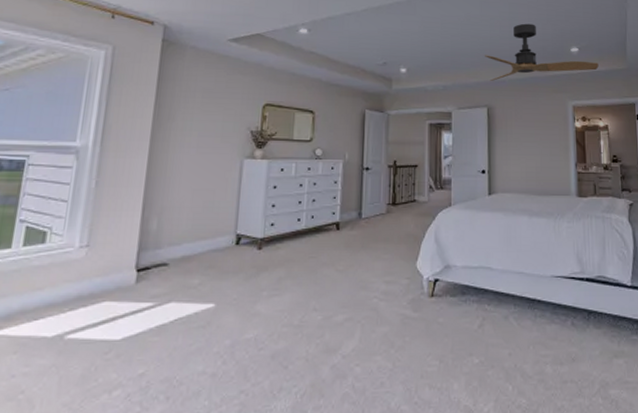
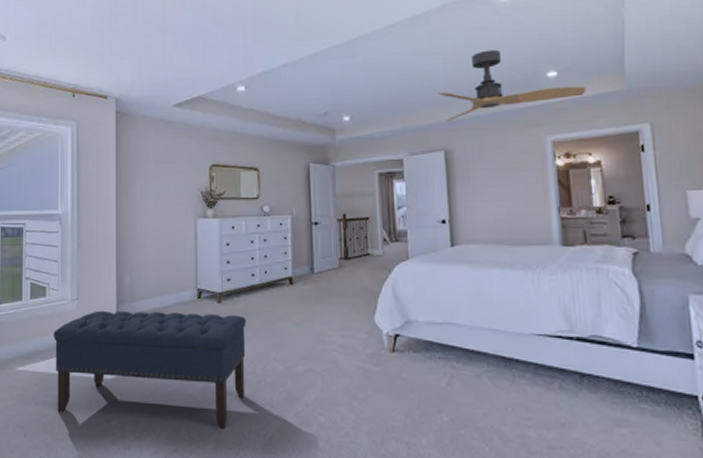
bench: none [41,259,288,390] -> present [53,310,246,429]

